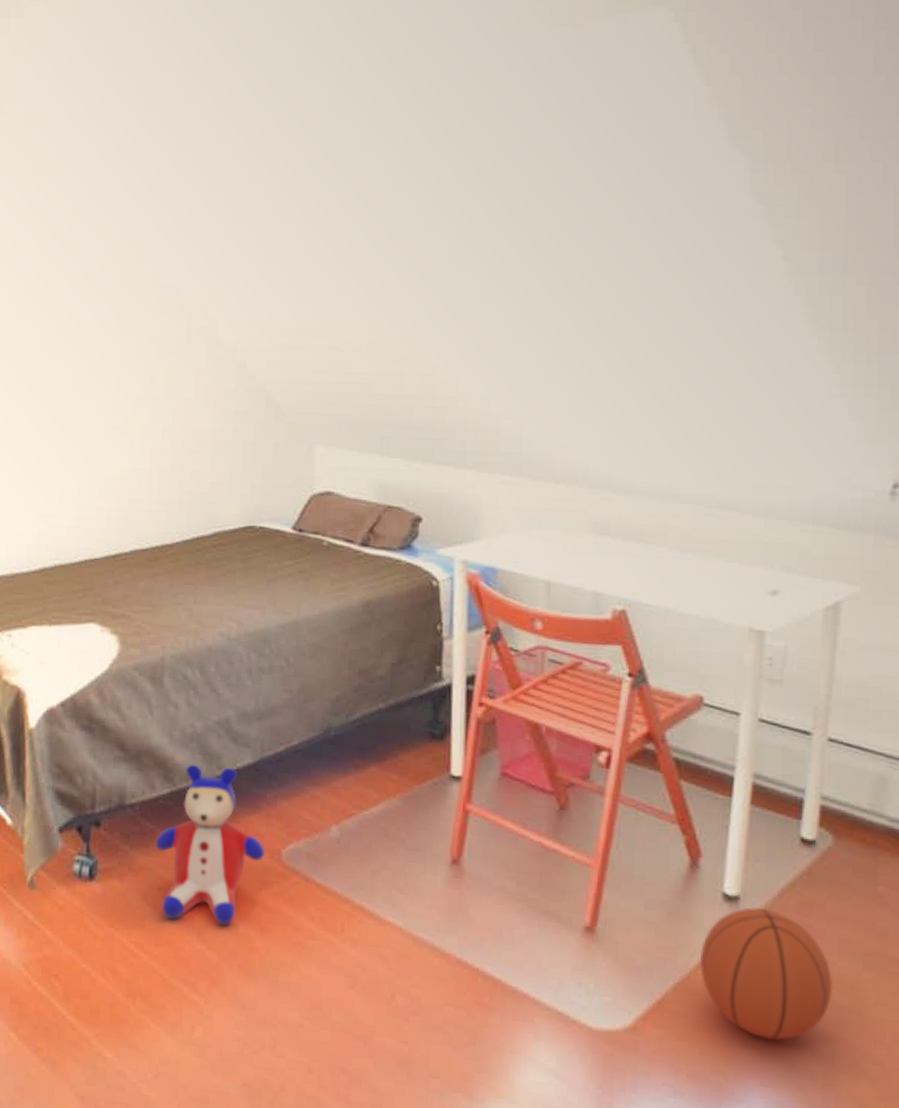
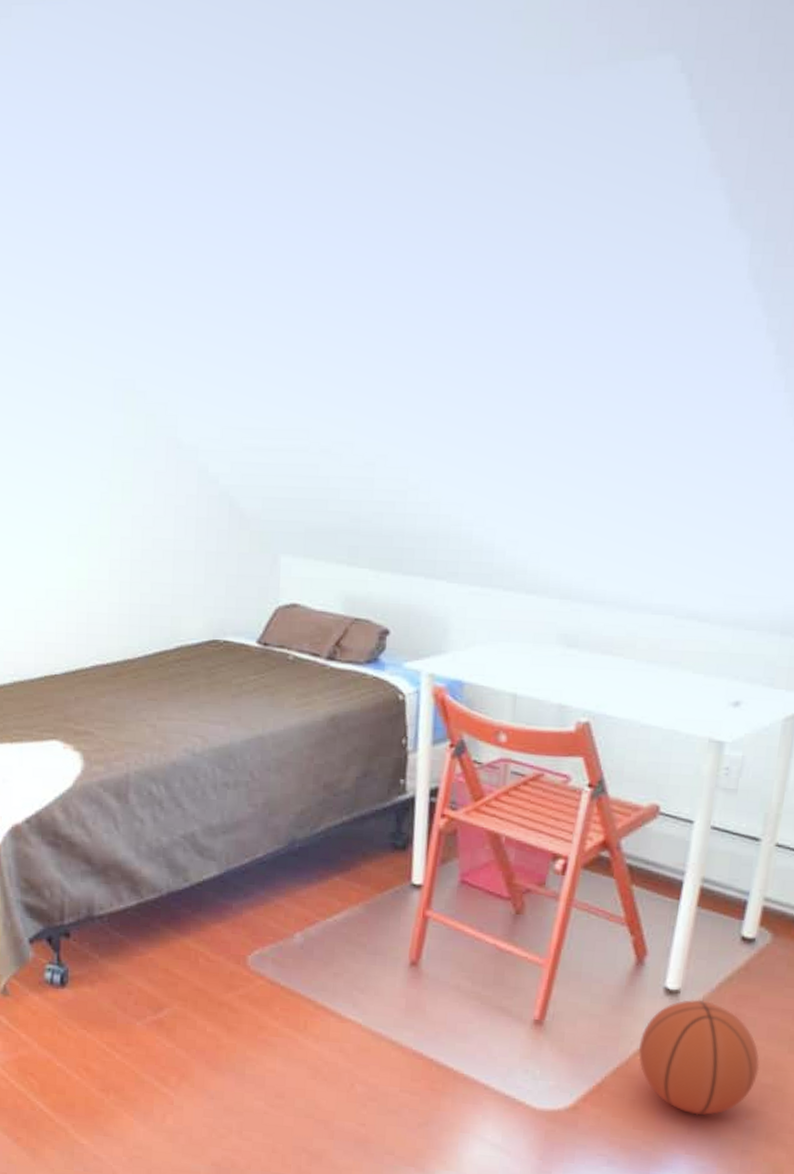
stuffed animal: present [155,764,266,926] -> none [124,876,232,1026]

